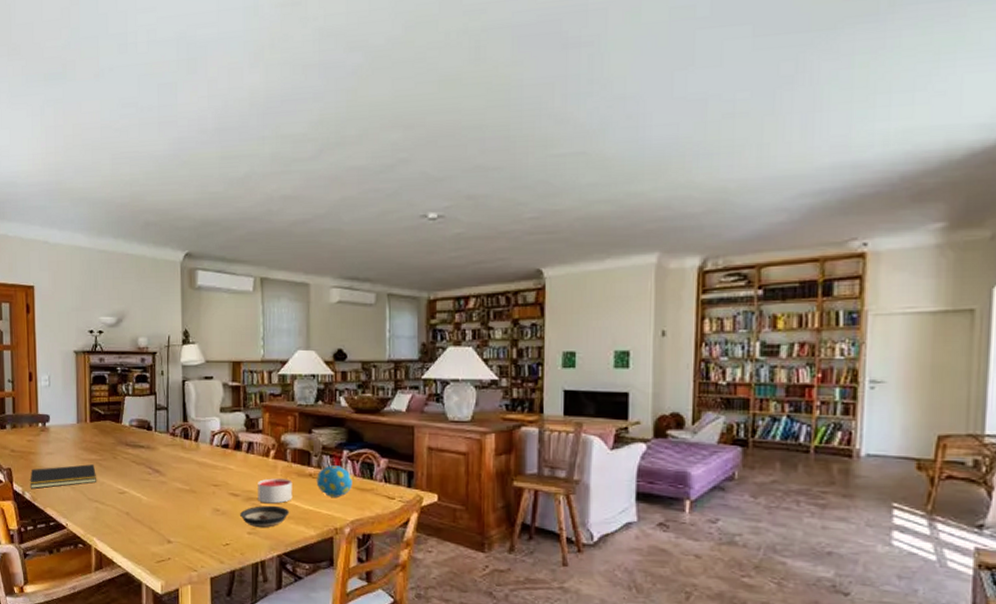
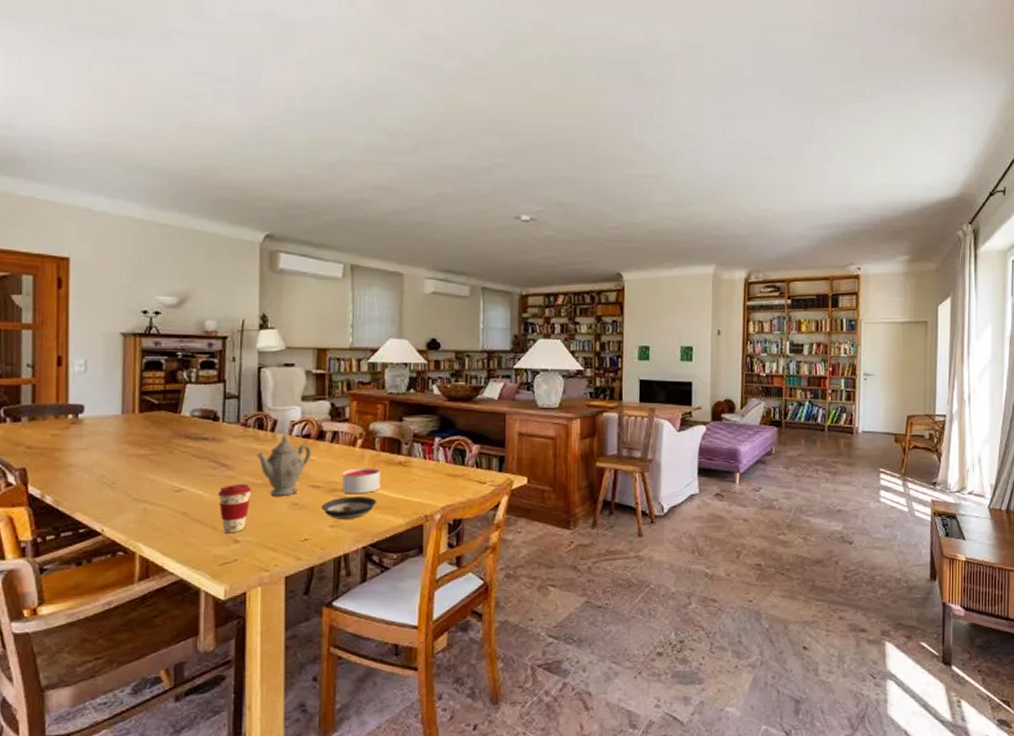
notepad: present [30,464,97,489] -> none [52,460,146,491]
coffee cup: none [153,489,181,534] -> present [218,485,252,532]
teapot: none [183,444,230,502] -> present [256,434,311,496]
decorative egg: present [316,465,353,497] -> none [406,453,444,484]

